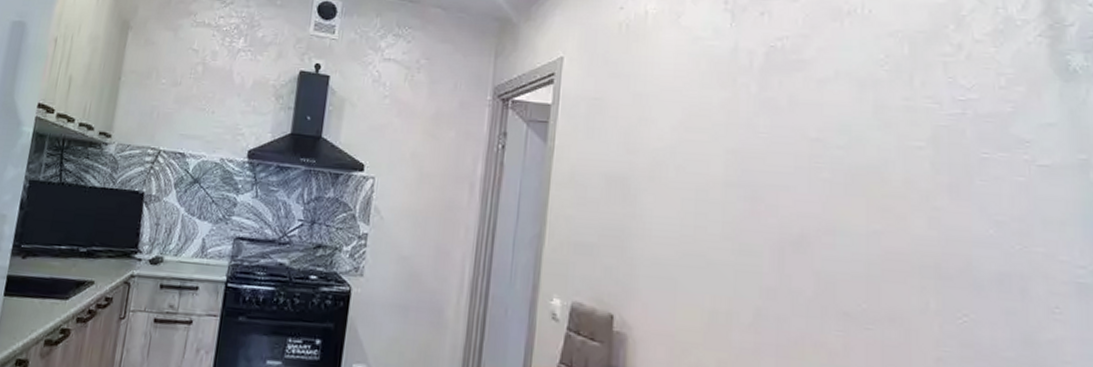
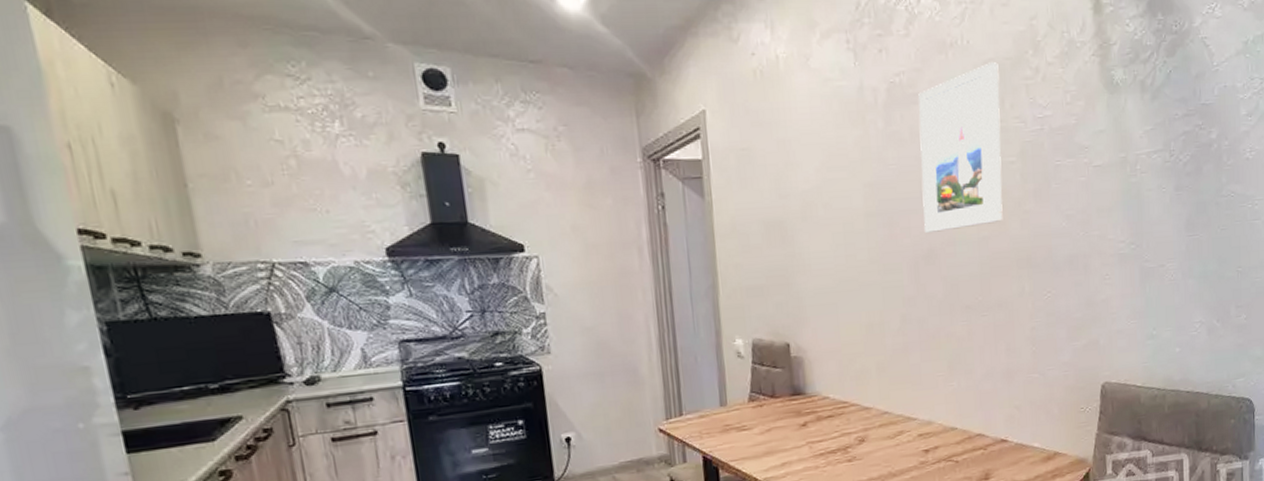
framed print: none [797,34,908,217] -> present [918,62,1003,233]

